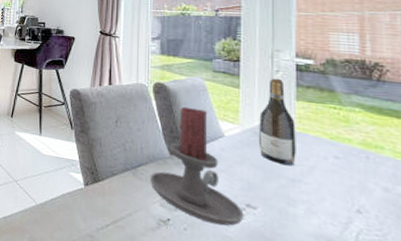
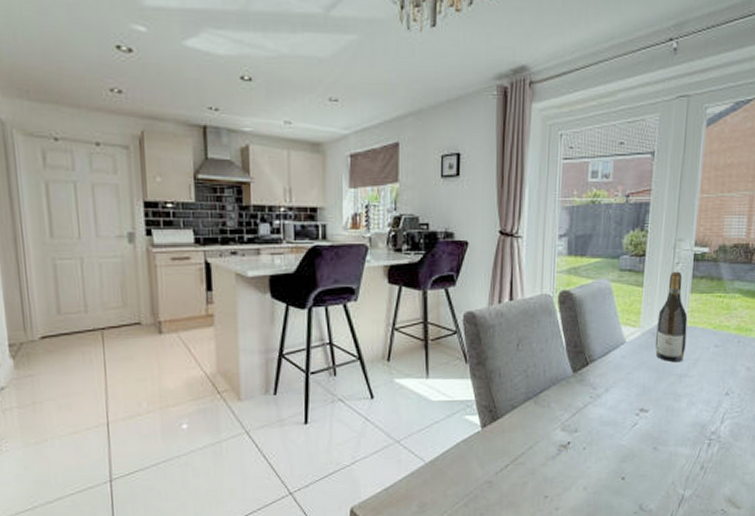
candle holder: present [149,106,244,226] -> none [551,315,638,436]

